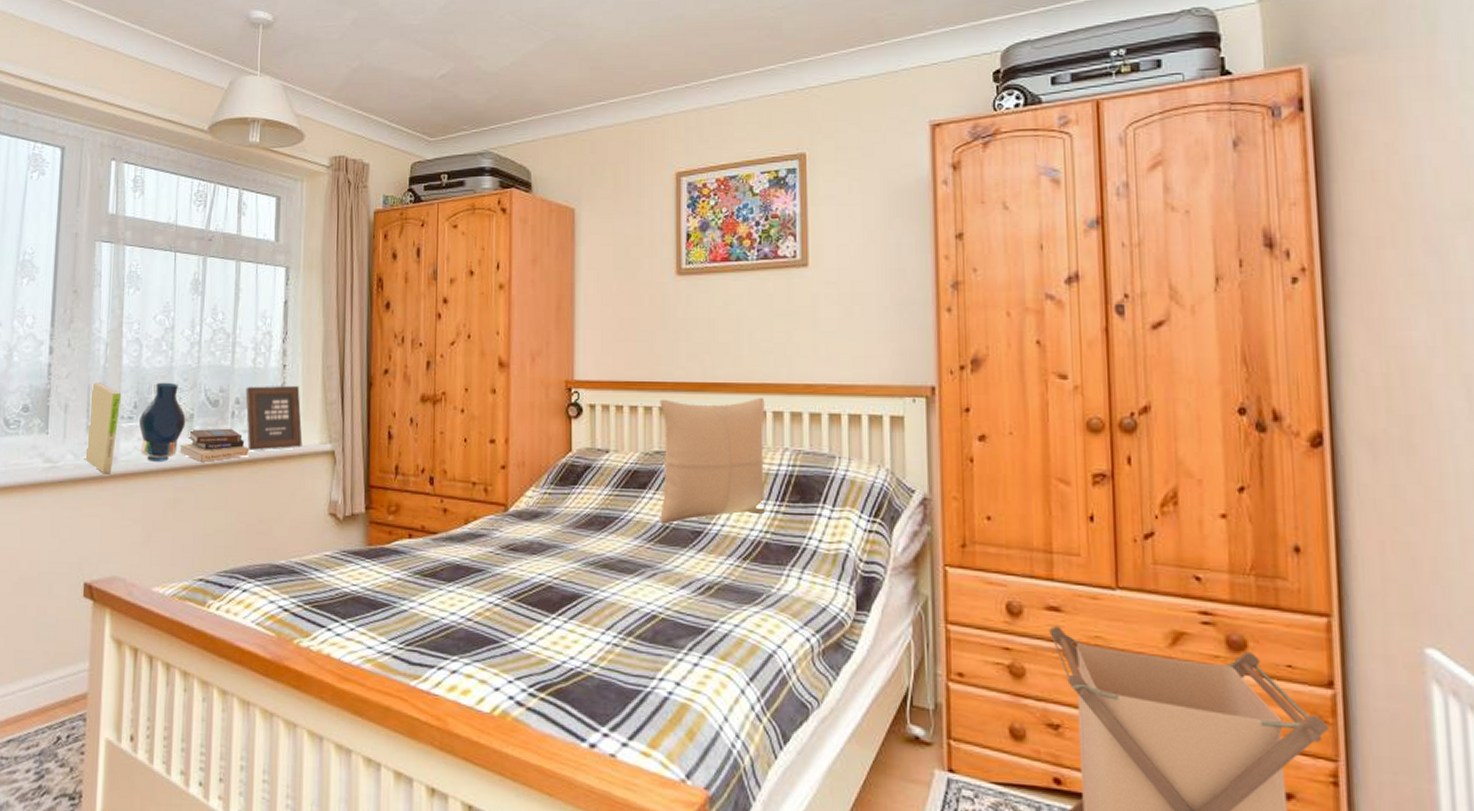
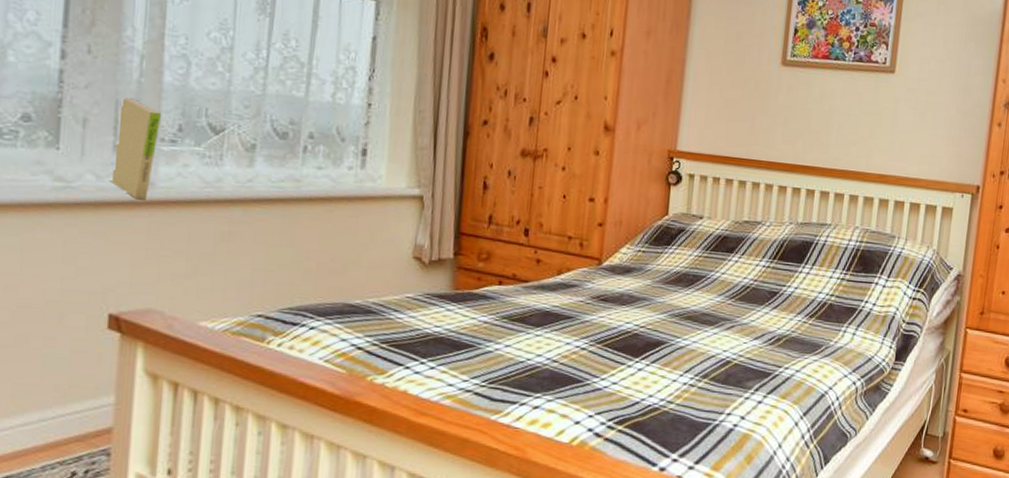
vase: present [138,382,186,463] -> none [184,106,246,193]
books: present [179,428,249,462] -> none [236,160,323,196]
picture frame: present [245,385,303,452] -> none [321,122,387,190]
pillow: present [660,397,766,525] -> none [742,175,844,285]

